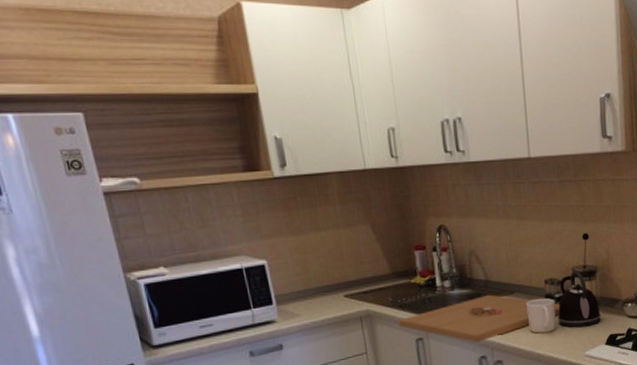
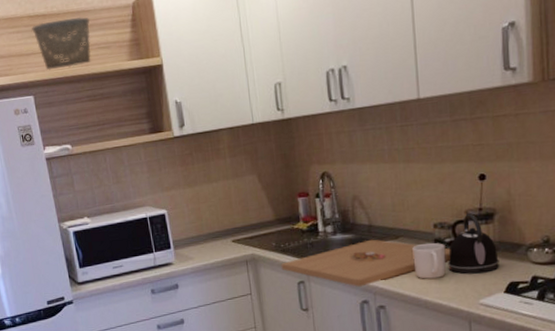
basket: none [78,22,165,83] -> present [32,16,91,70]

